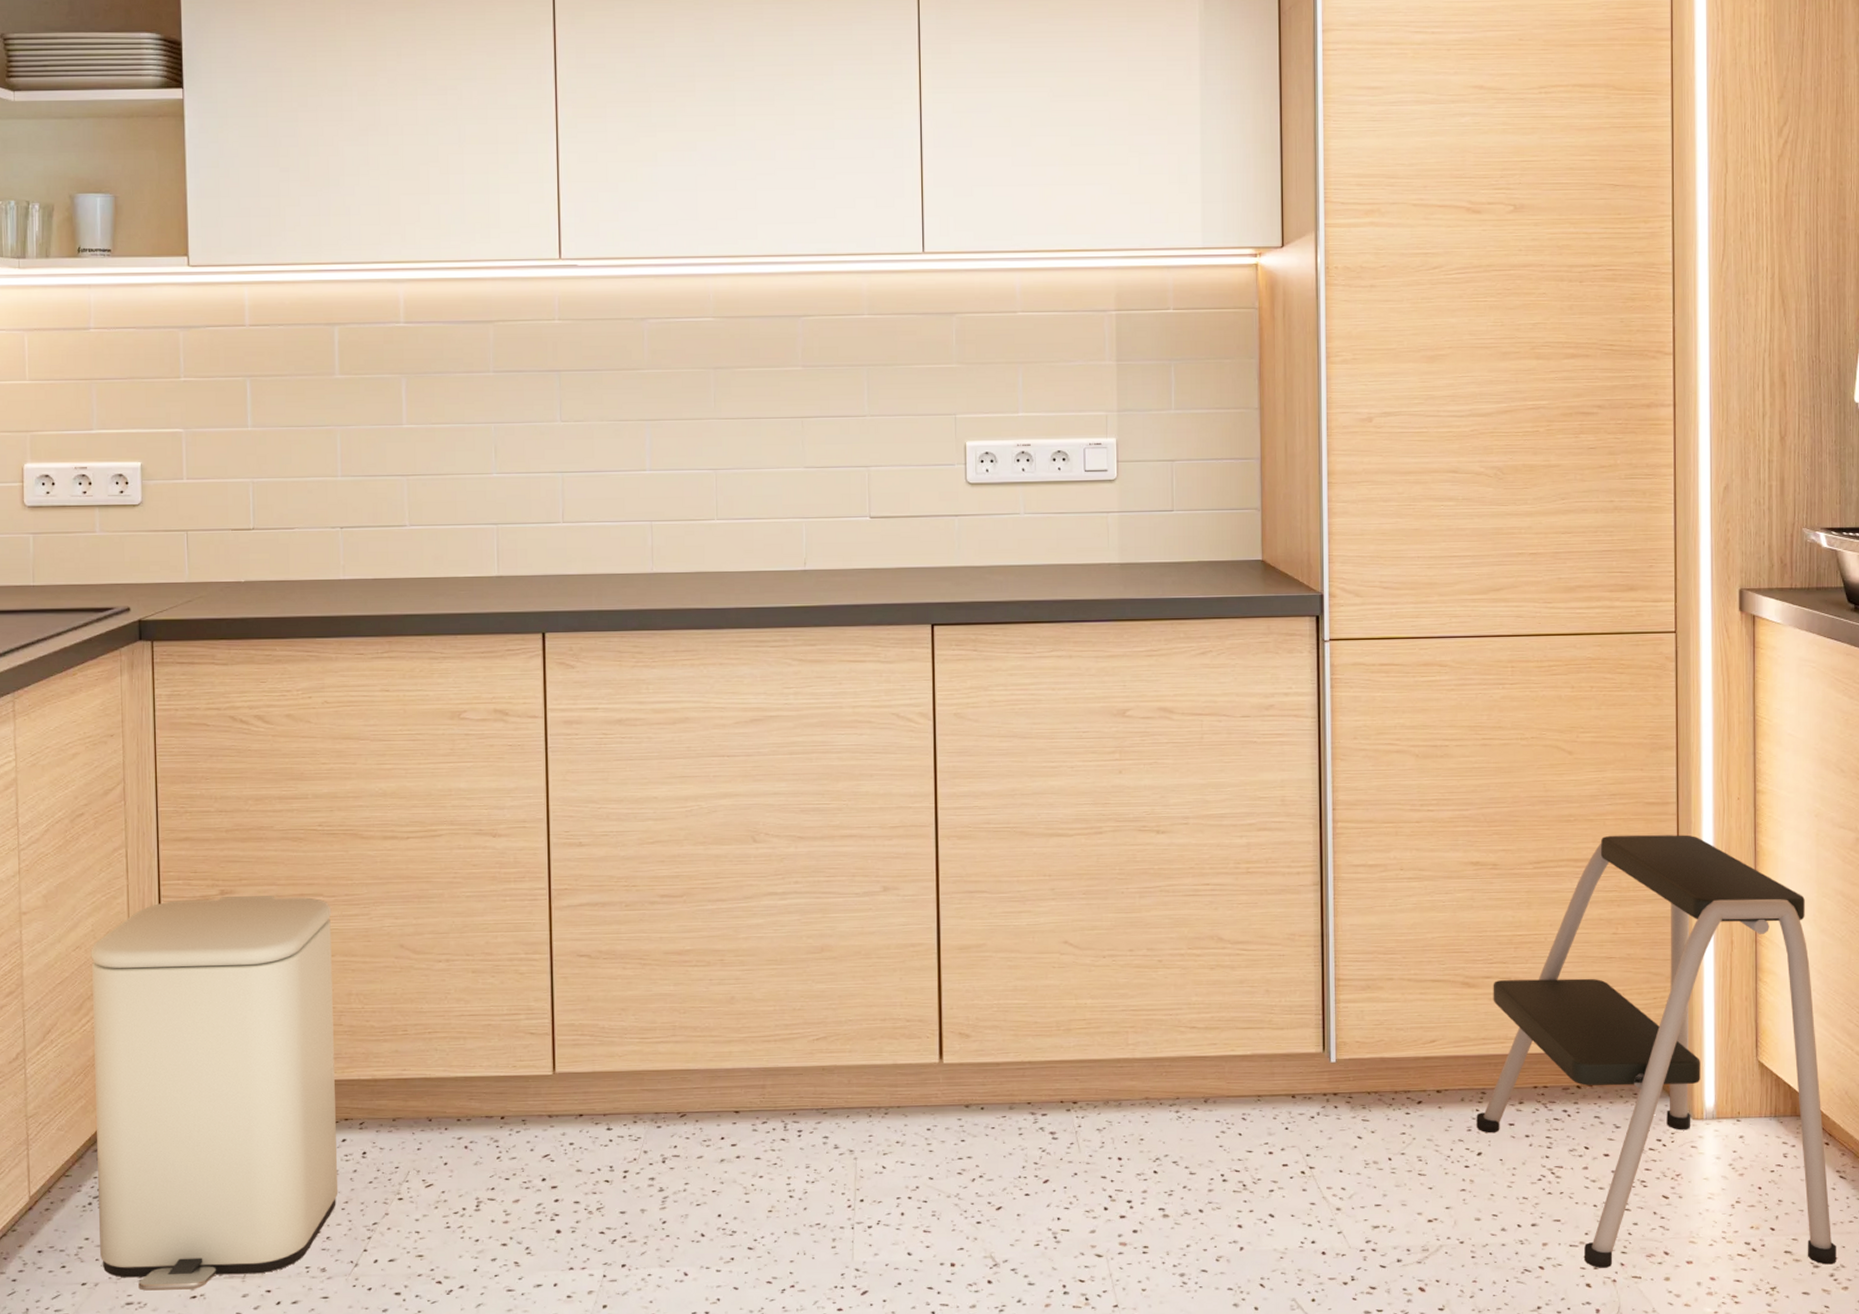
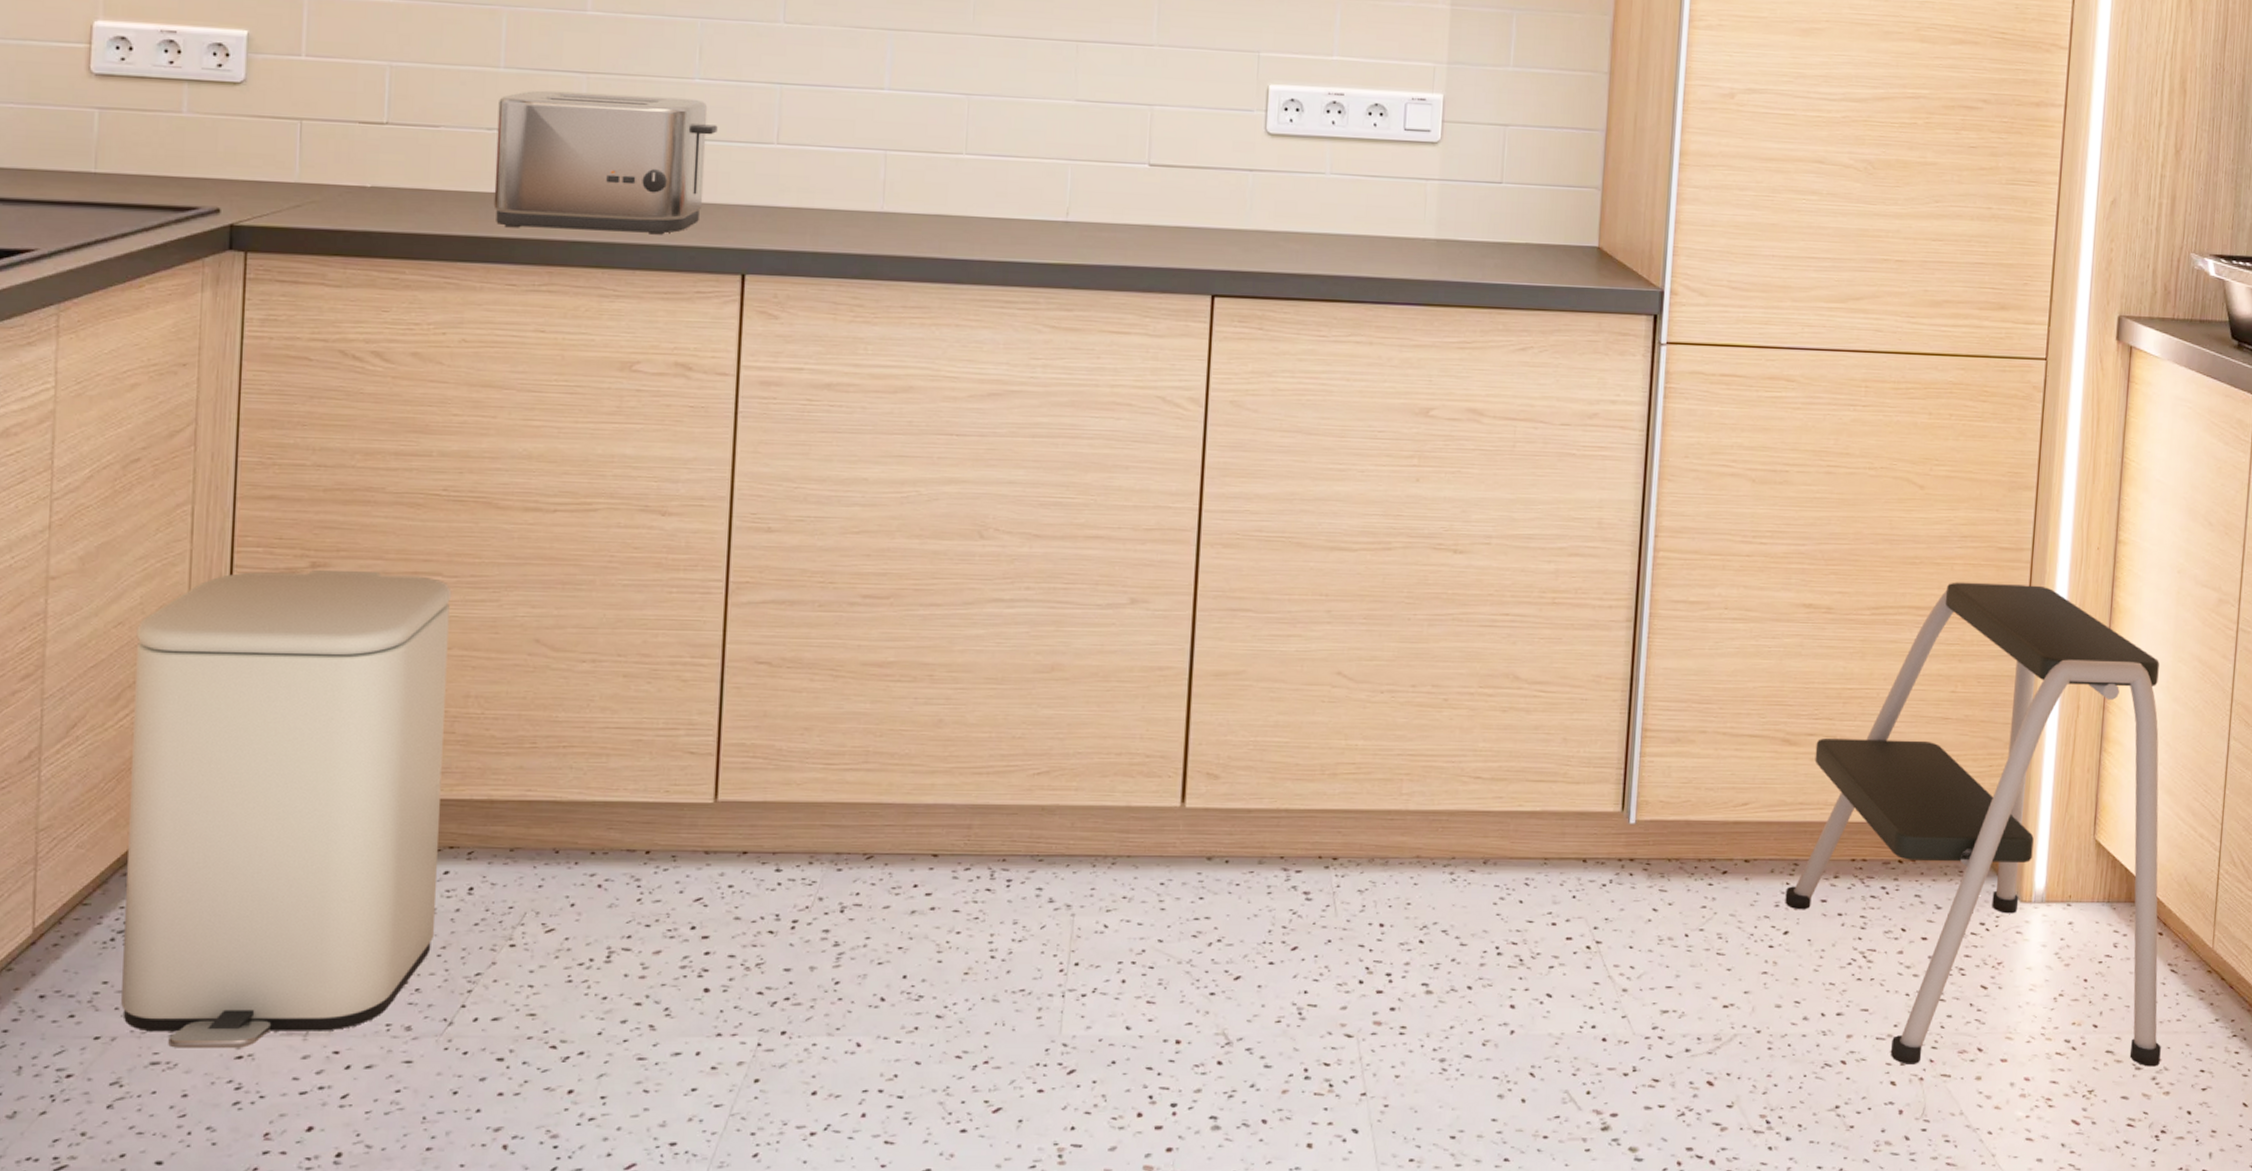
toaster: none [339,490,514,607] -> present [493,90,718,235]

